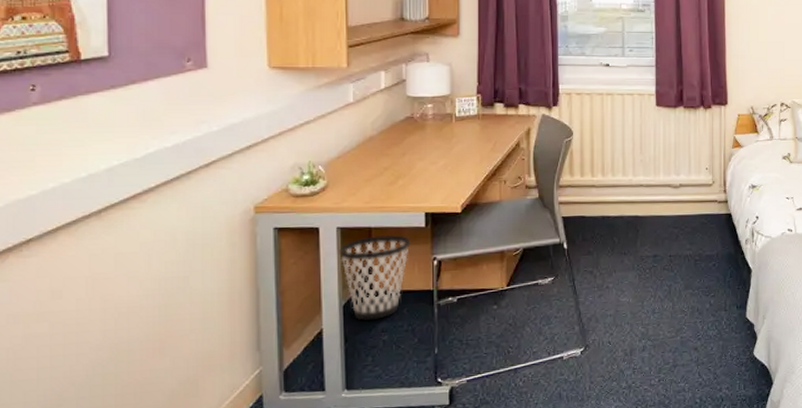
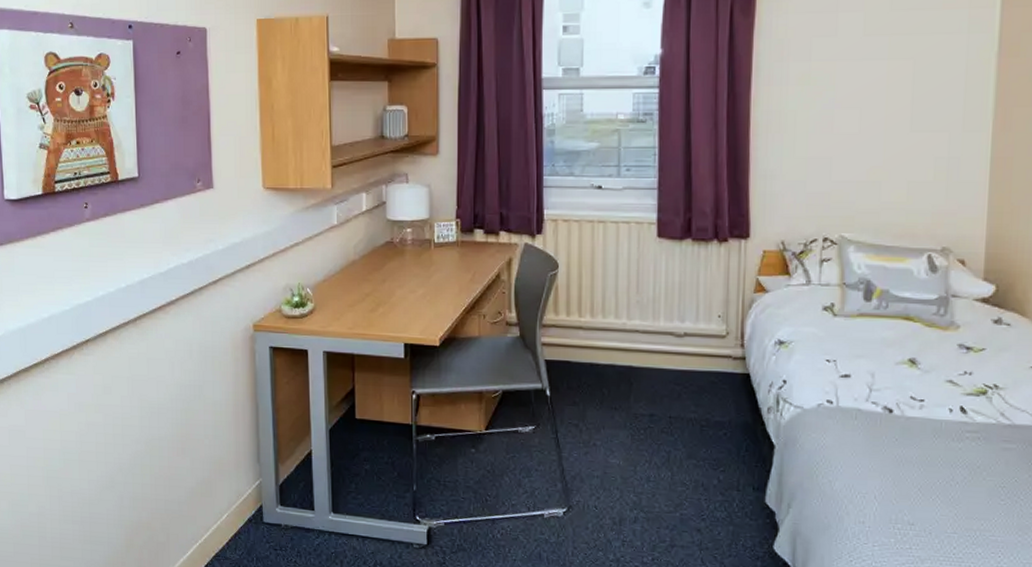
wastebasket: present [339,234,411,321] -> none [325,363,391,448]

